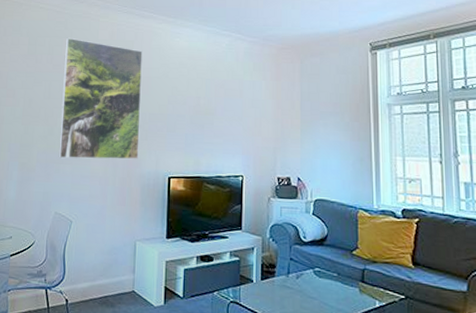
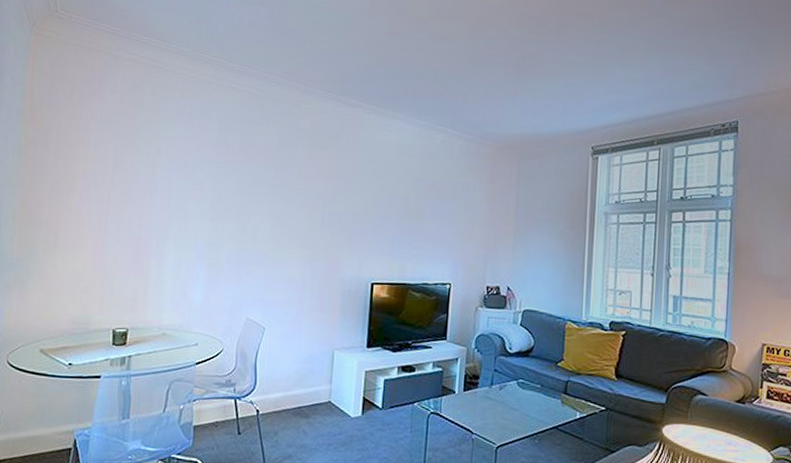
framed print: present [58,37,143,160] -> none [251,124,348,263]

